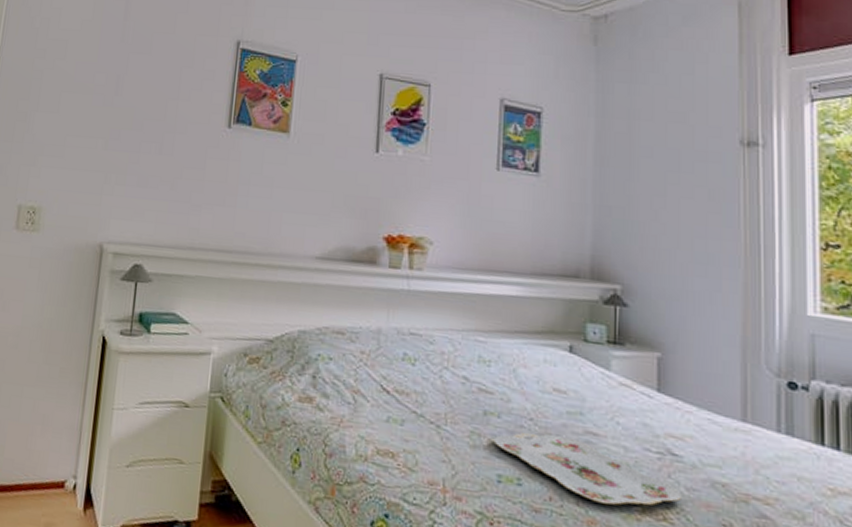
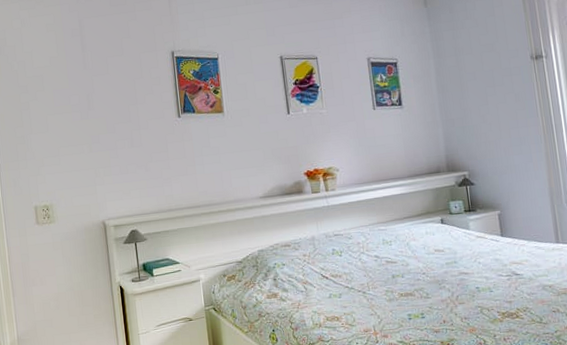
serving tray: present [493,433,682,506] -> none [401,279,526,317]

